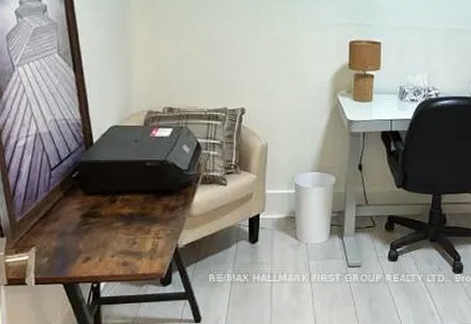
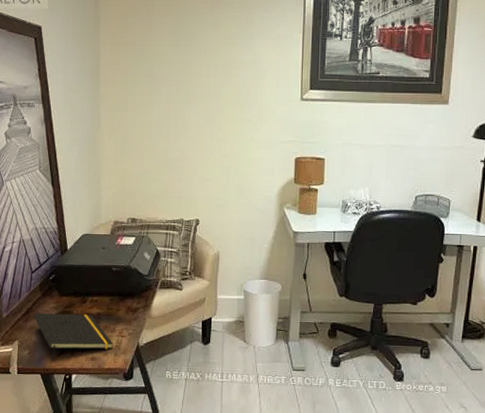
notepad: none [54,215,149,269] -> present [34,312,114,362]

